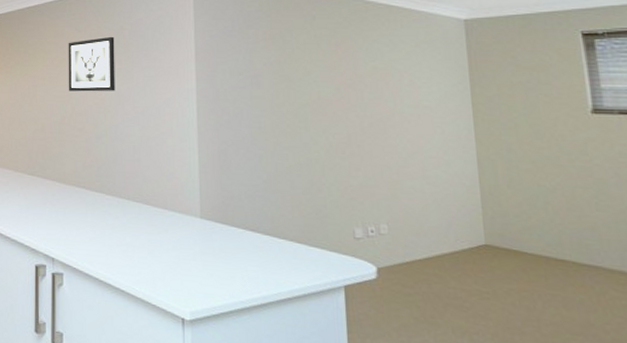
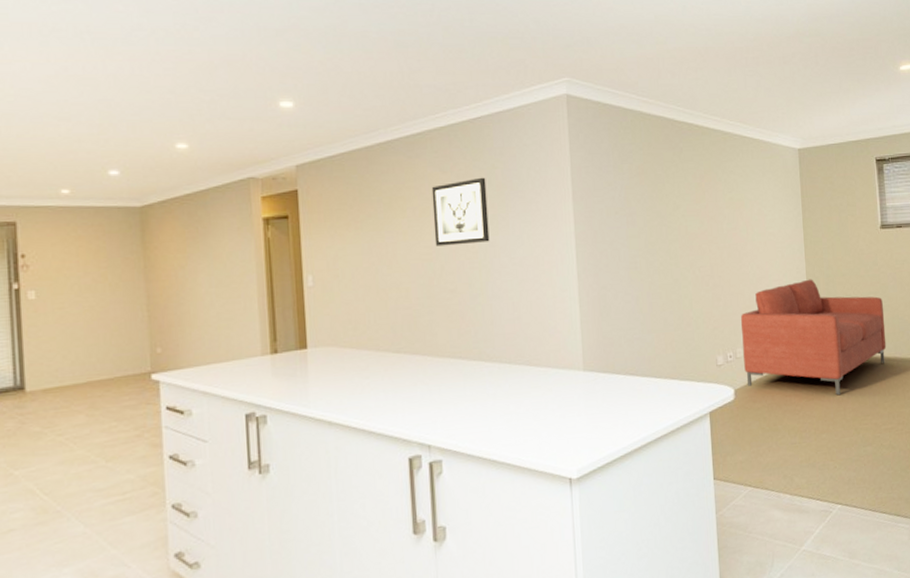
sofa: none [385,161,607,302] -> present [740,279,887,396]

